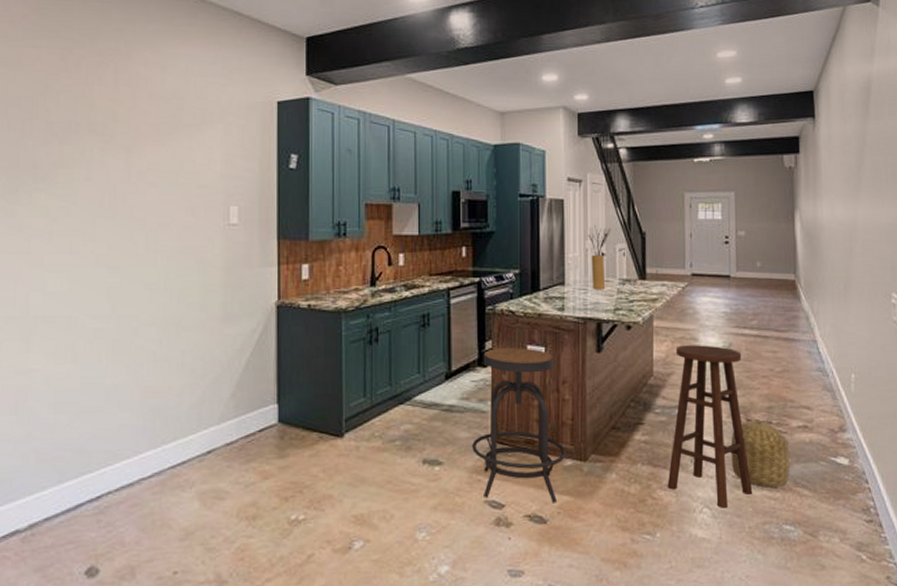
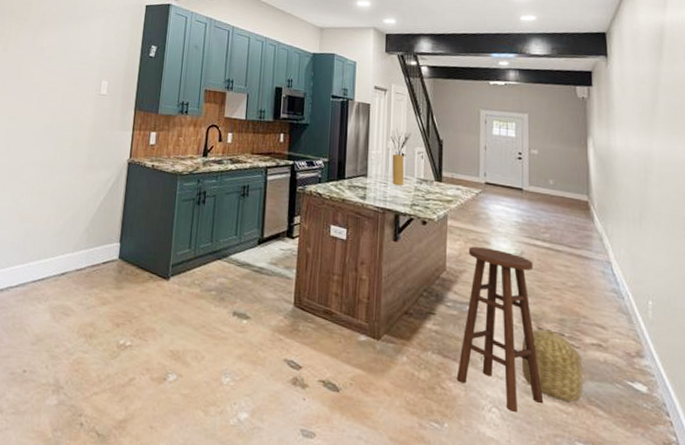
bar stool: present [472,348,566,503] -> none [276,223,361,374]

